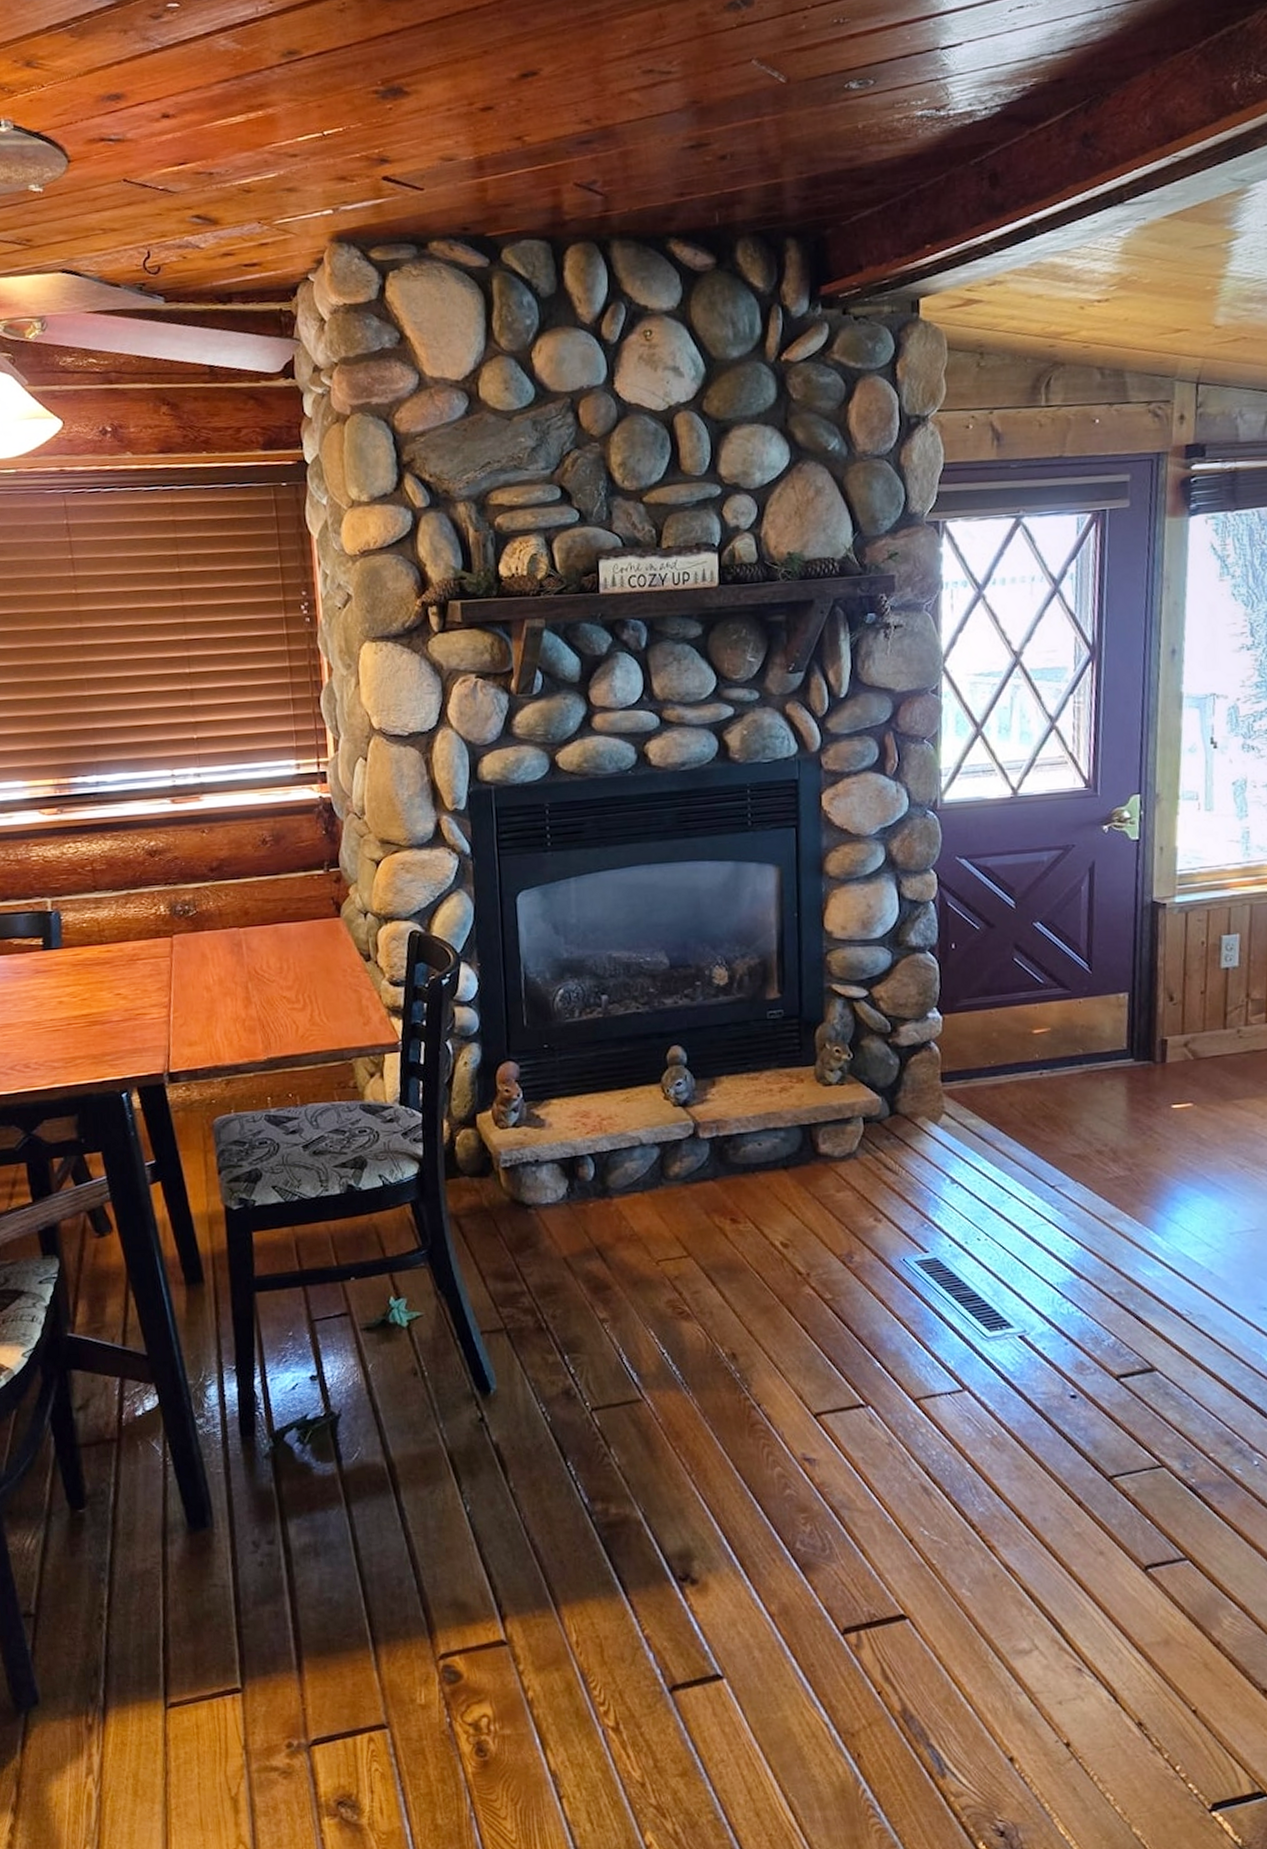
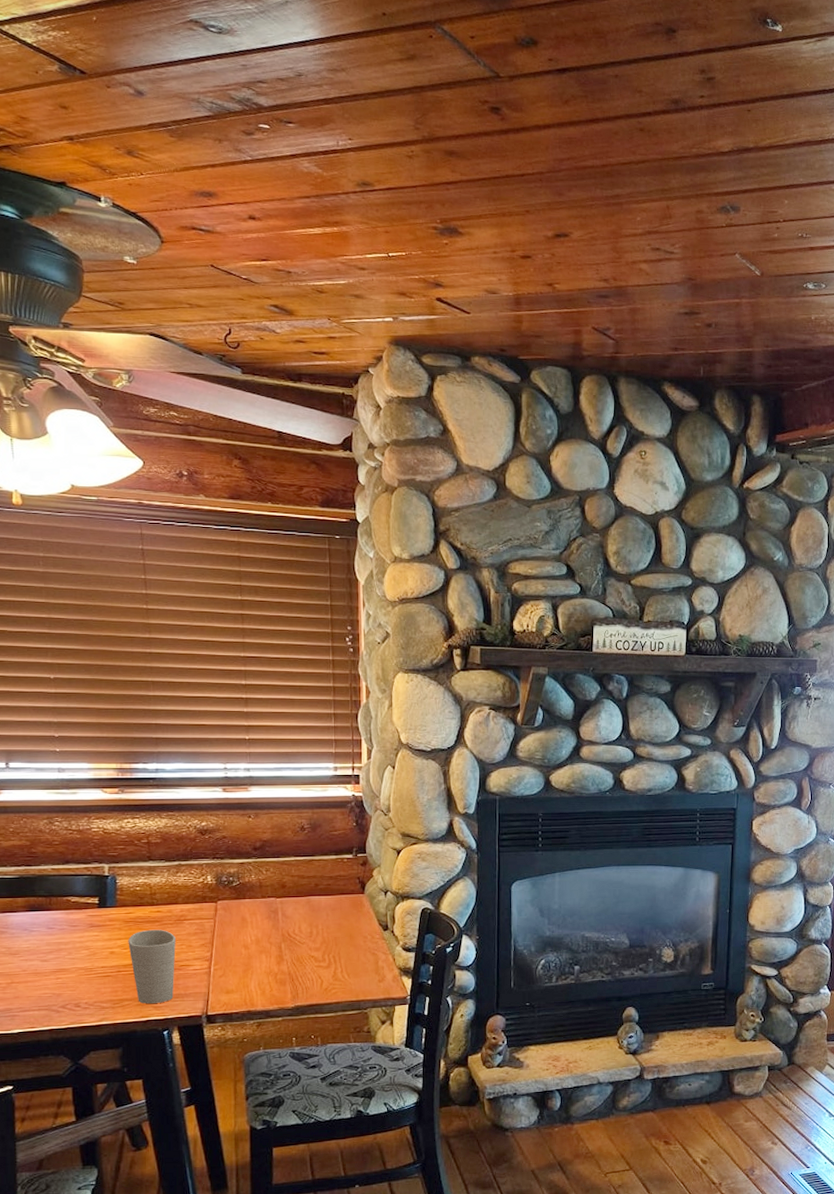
cup: none [77,972,131,1061] -> present [128,929,176,1003]

